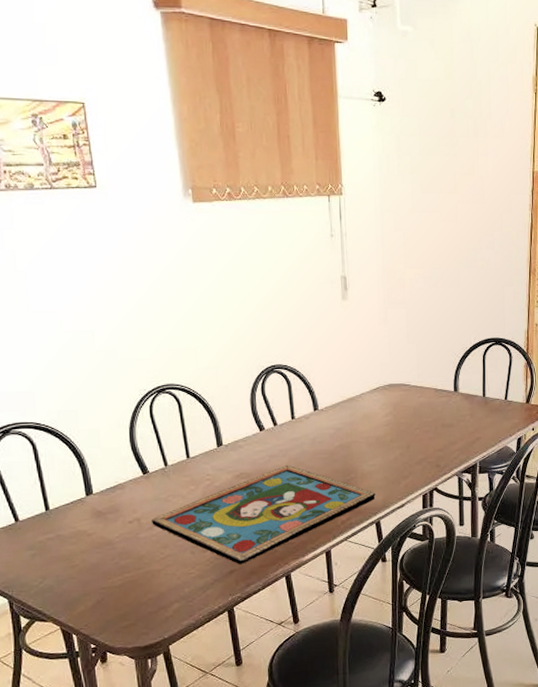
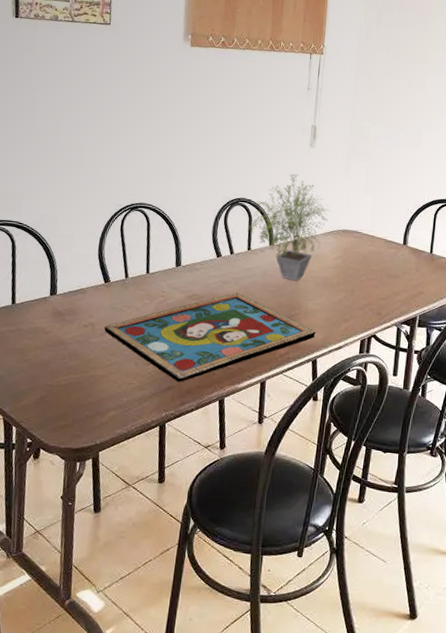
potted plant: none [289,331,372,445] -> present [249,173,329,281]

